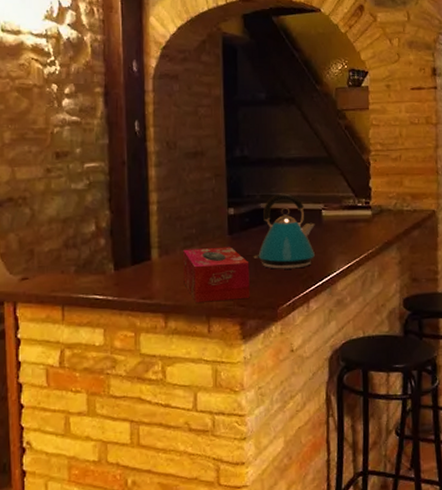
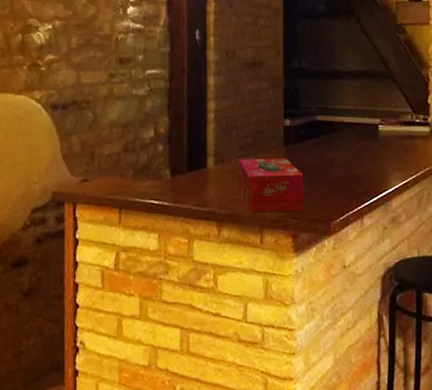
kettle: present [253,193,315,269] -> none [308,106,371,183]

